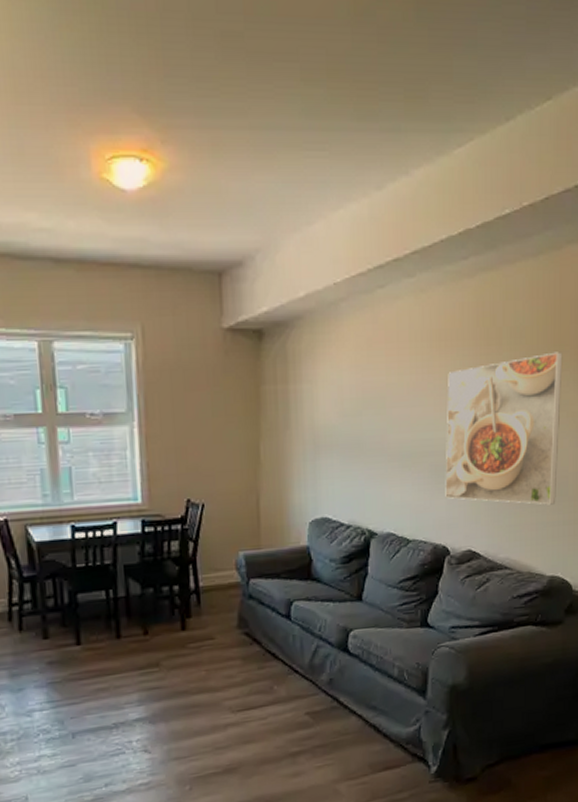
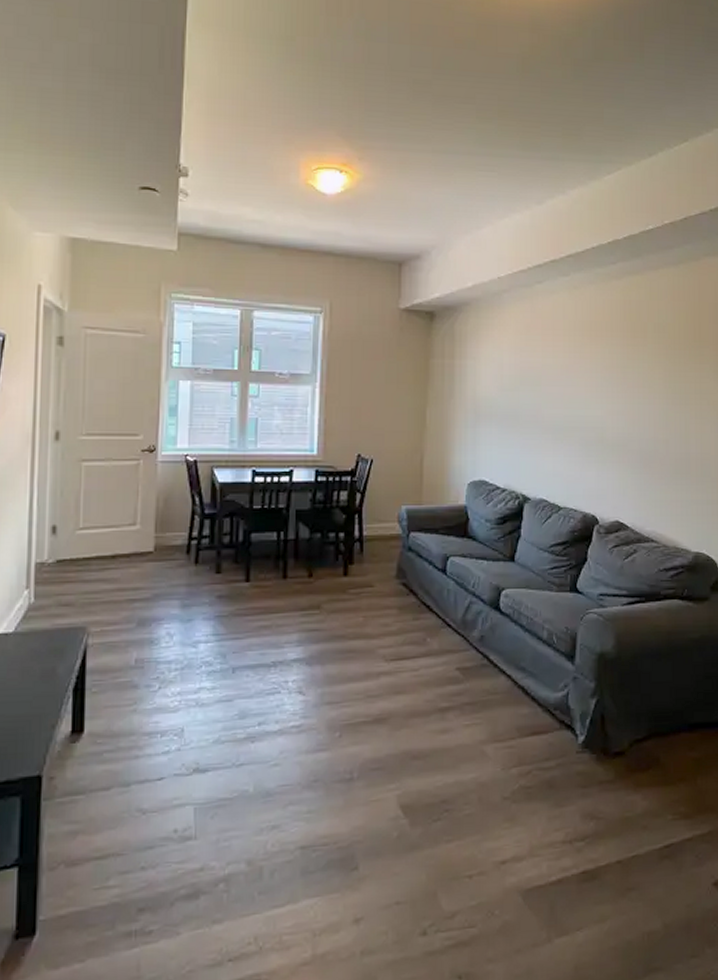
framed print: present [445,352,563,505] -> none [594,347,703,484]

